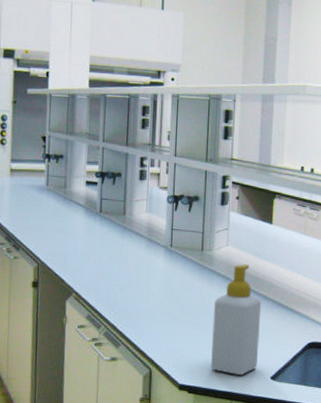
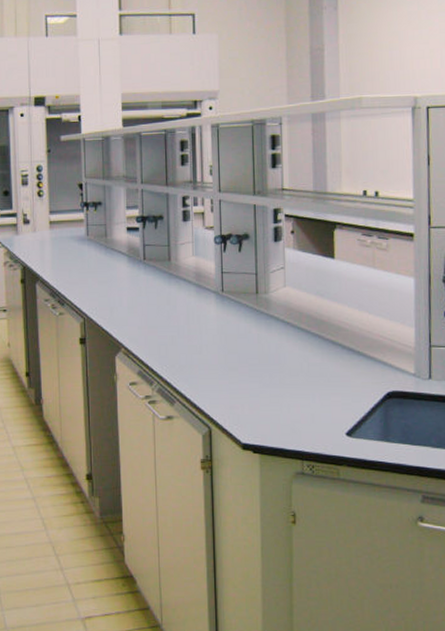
soap bottle: present [211,264,262,375] -> none [274,306,330,431]

